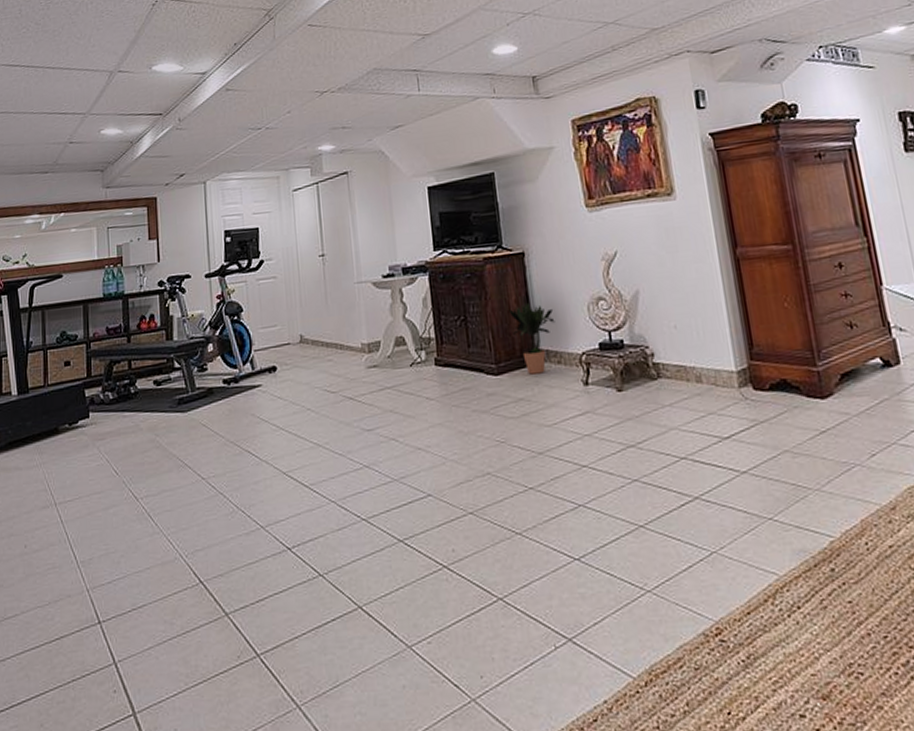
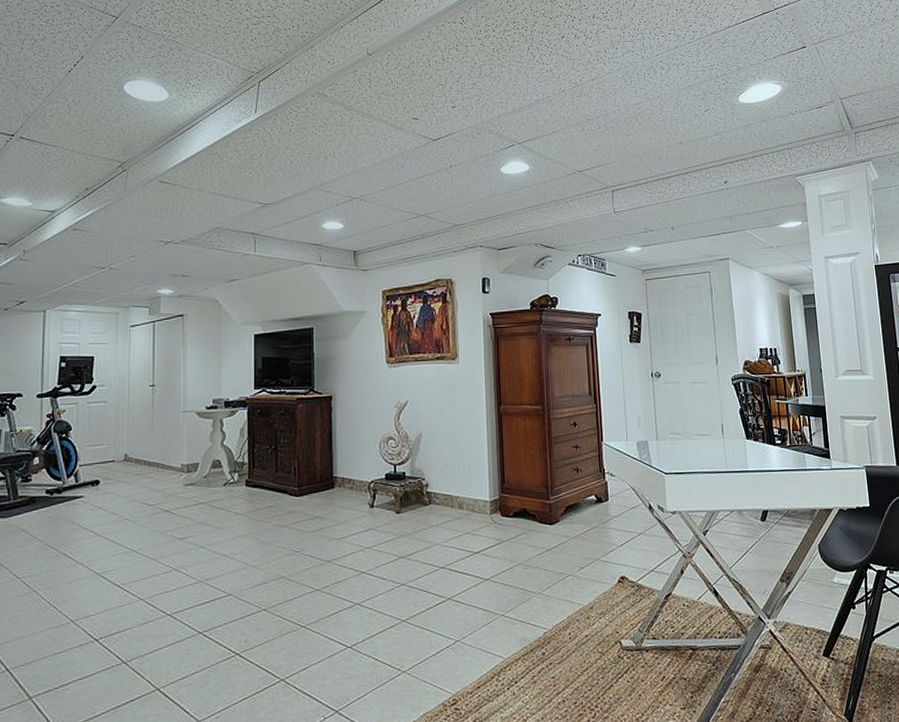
potted plant: present [509,302,555,375] -> none [314,437,352,497]

